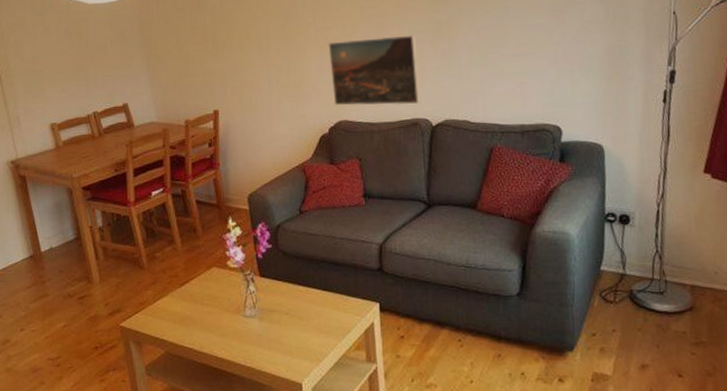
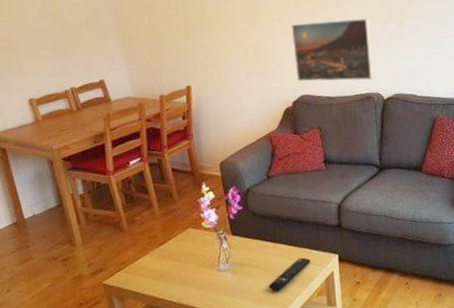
remote control: none [299,305,347,343] -> present [268,258,310,291]

